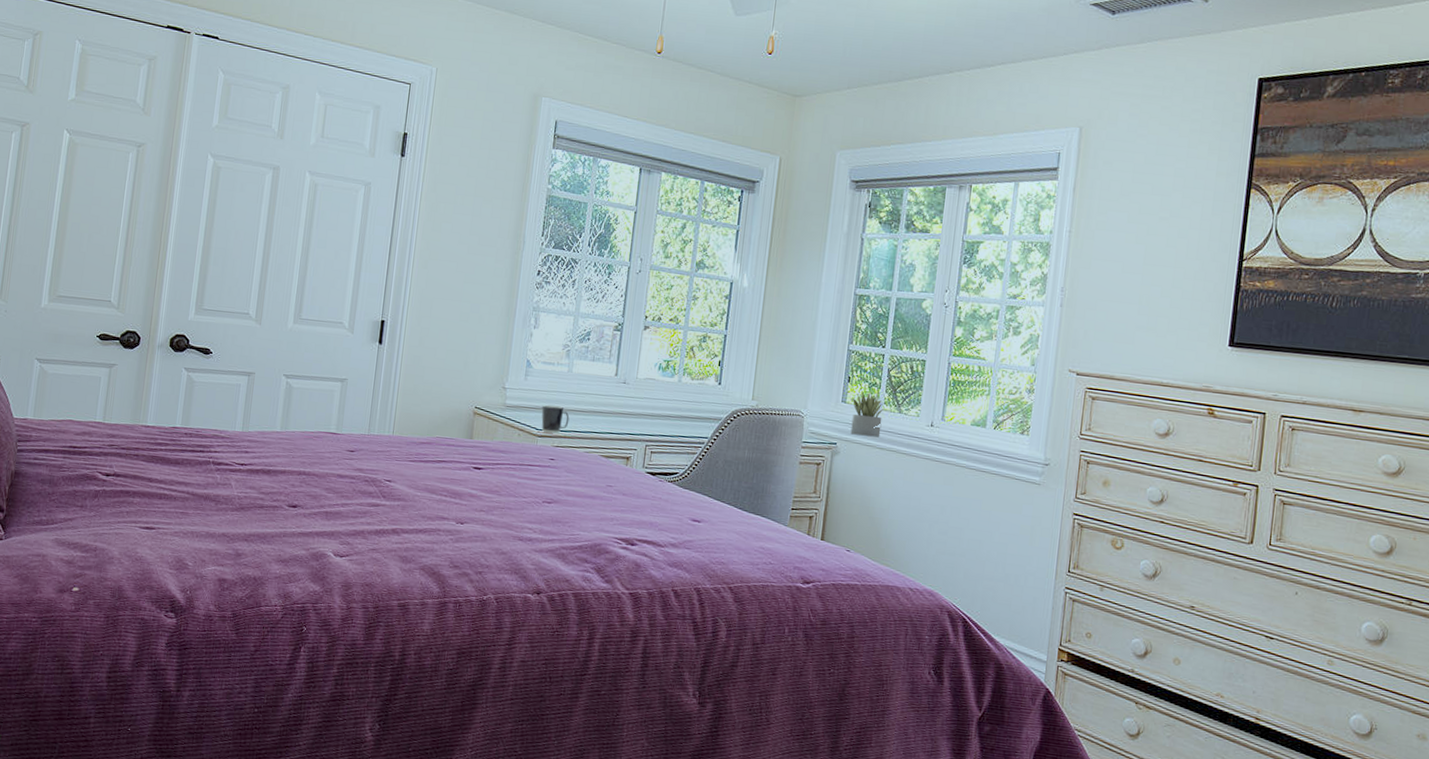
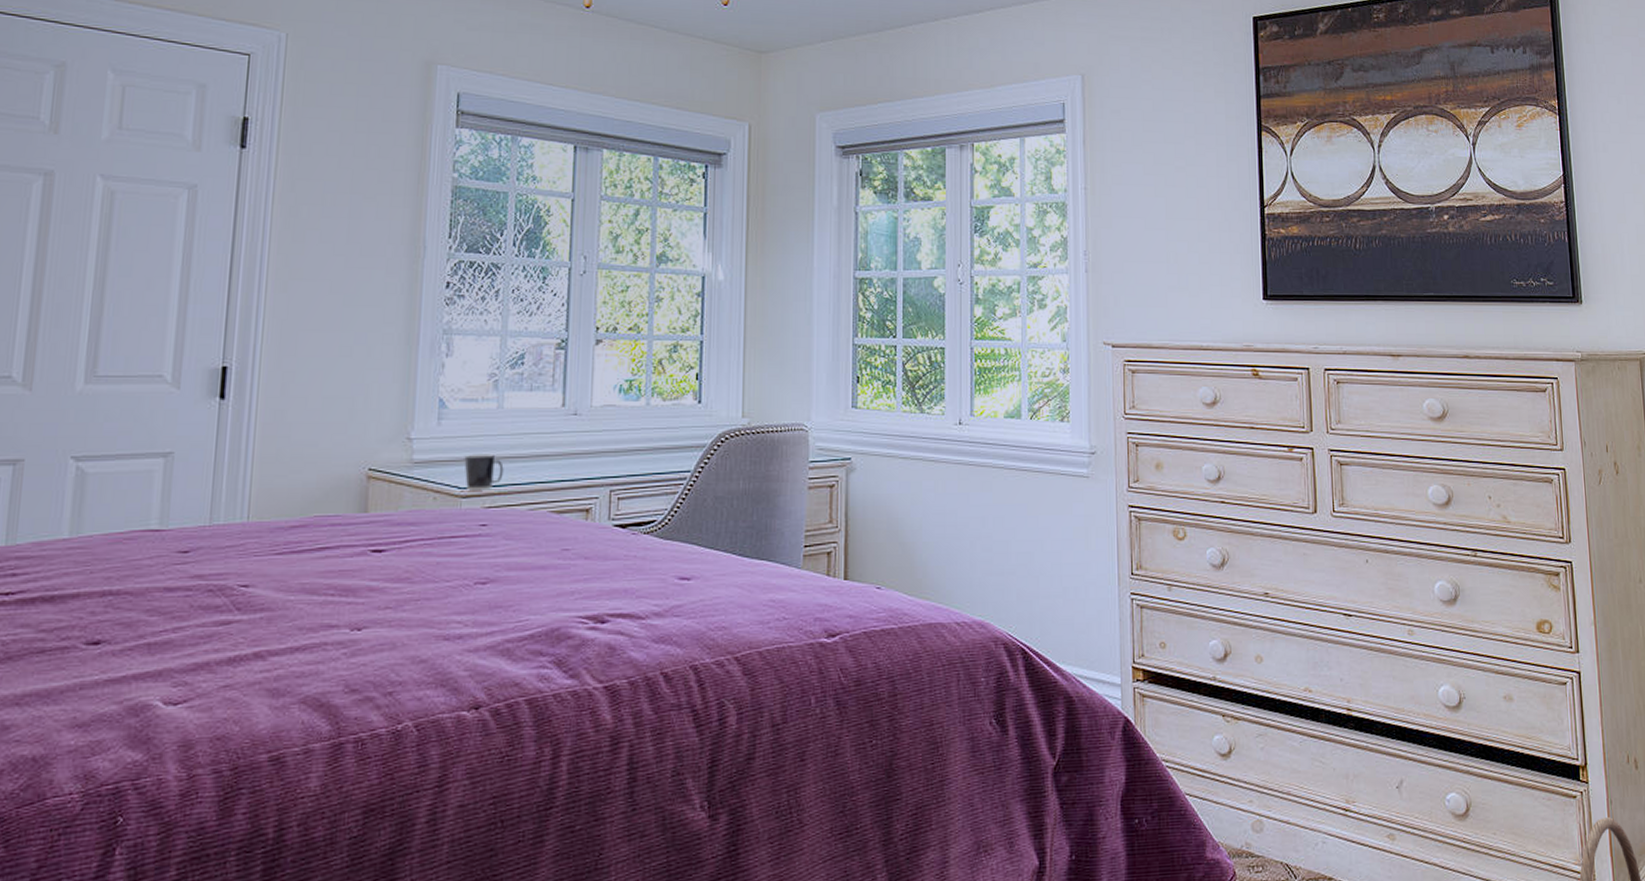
succulent plant: present [850,390,885,438] -> none [864,390,903,445]

